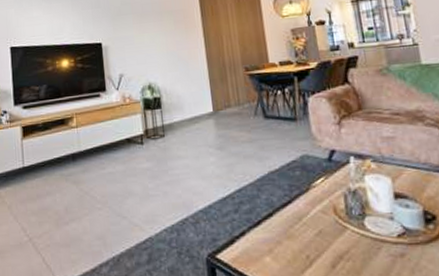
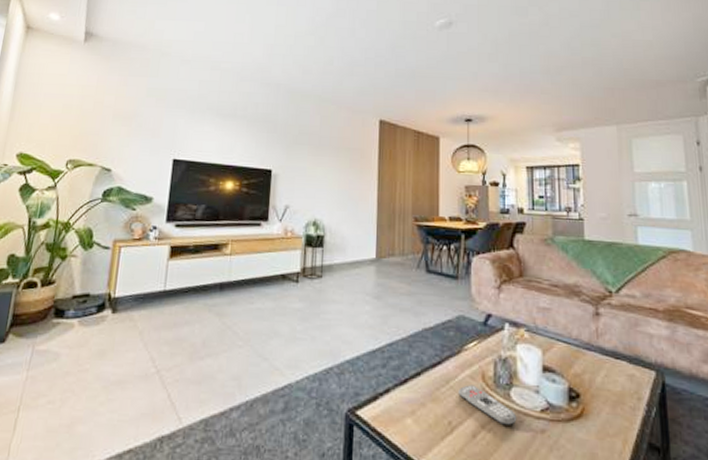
remote control: none [312,219,375,253] -> present [458,385,517,425]

